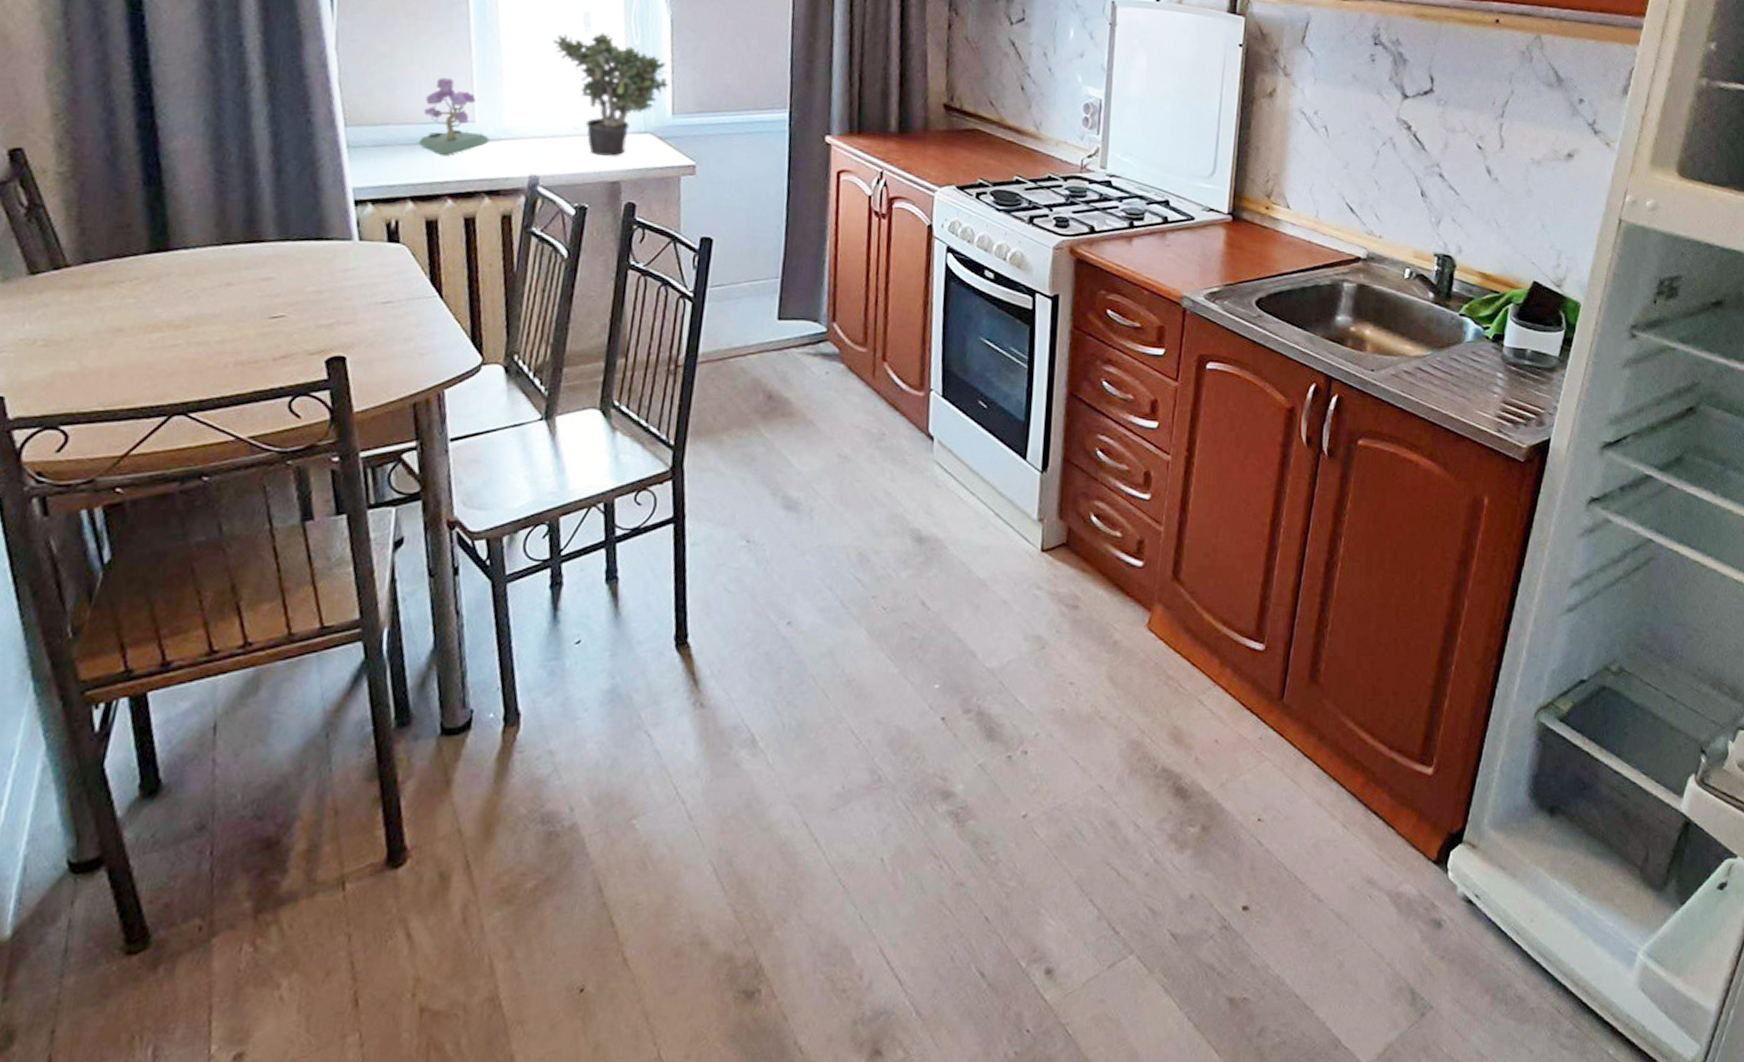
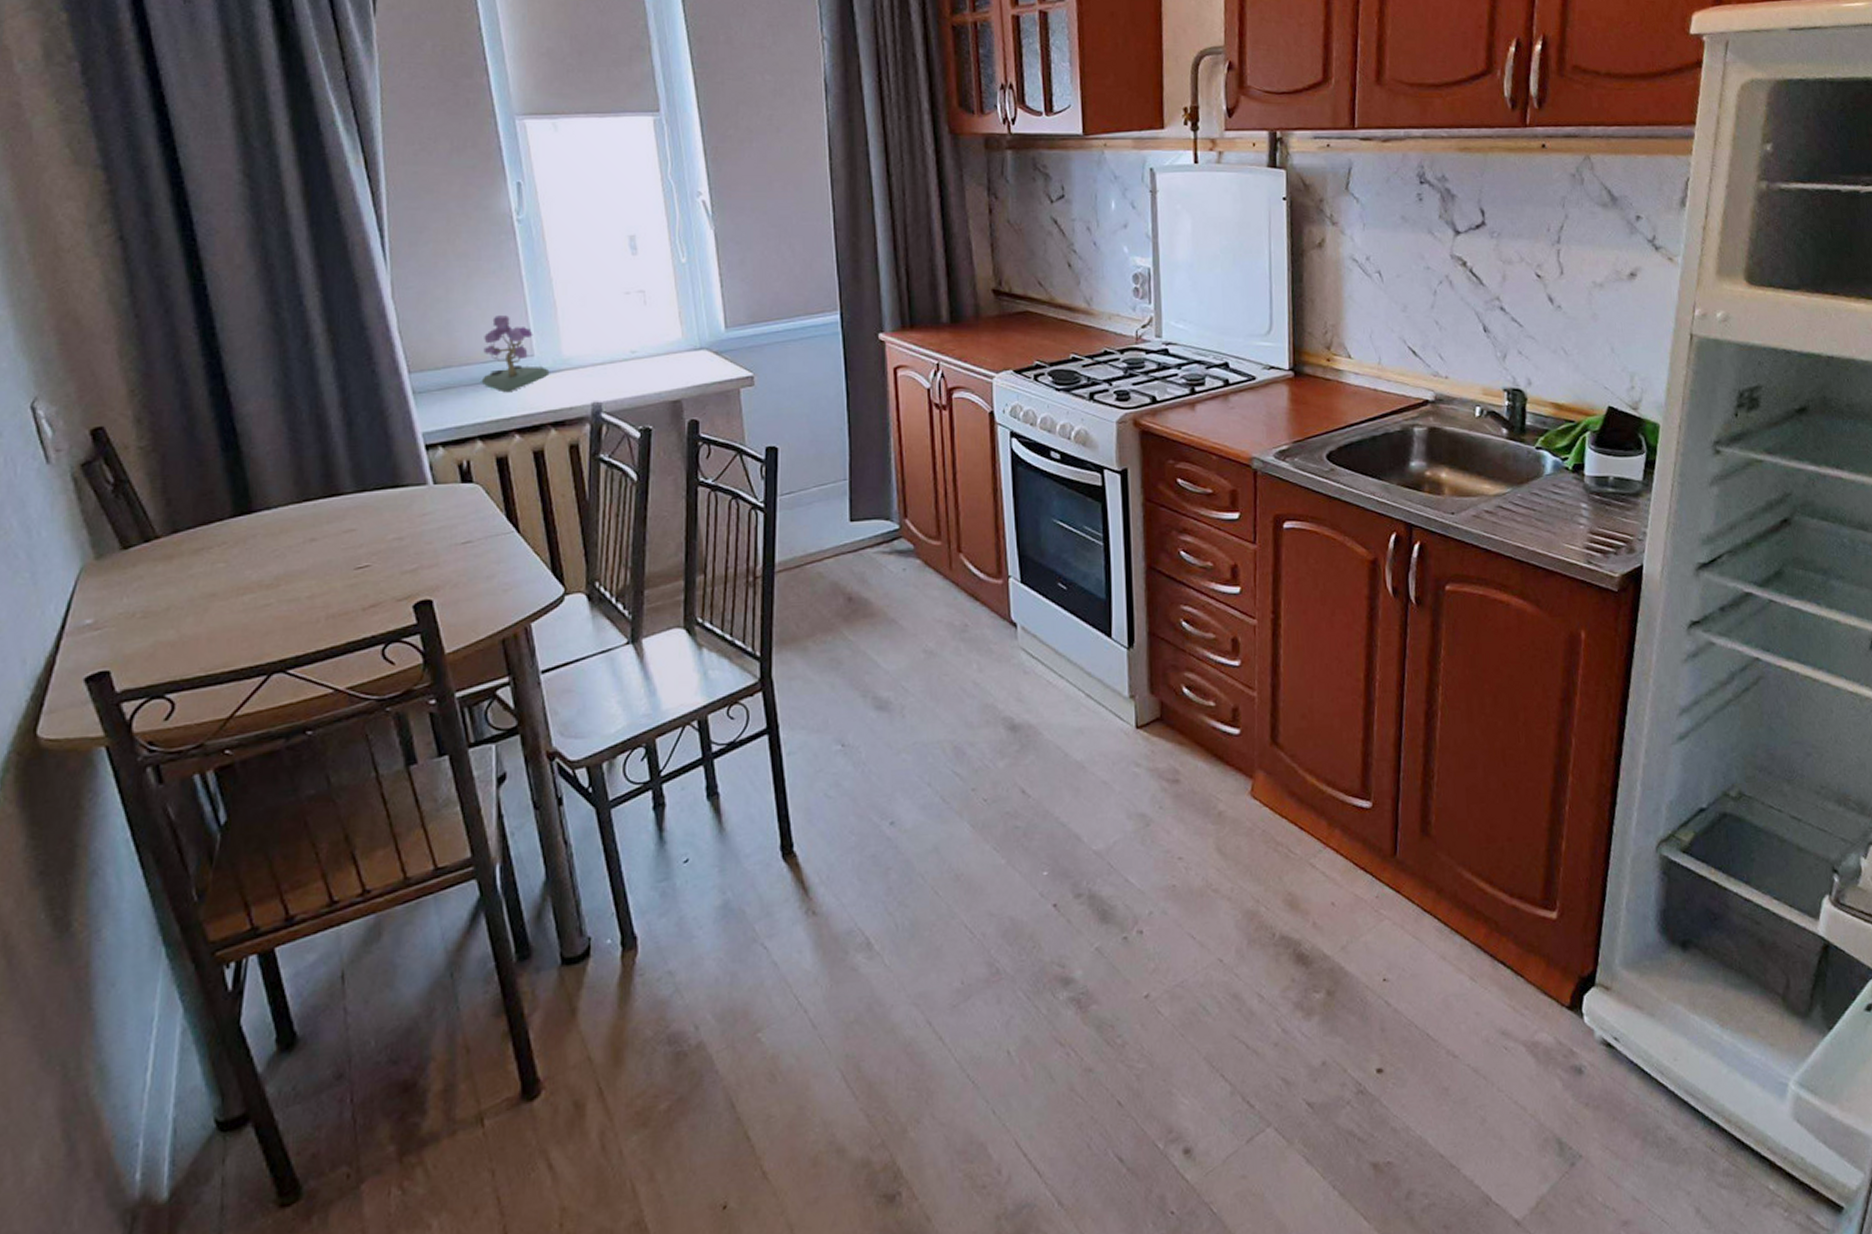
potted plant: present [552,32,670,156] -> none [601,254,720,376]

